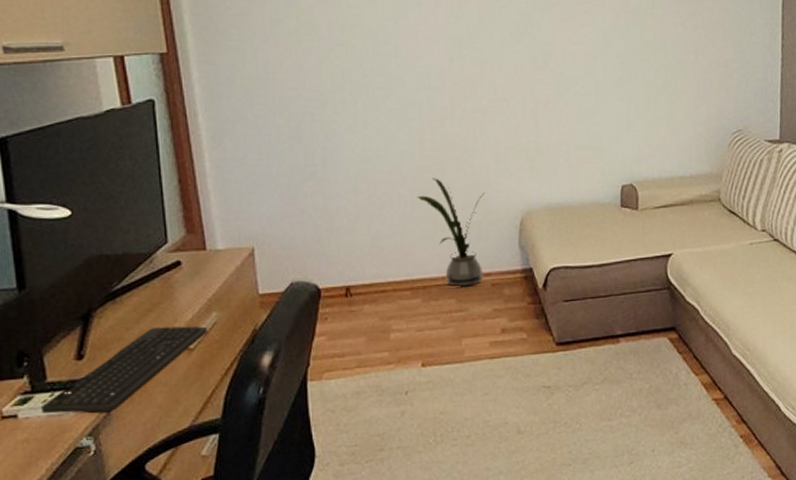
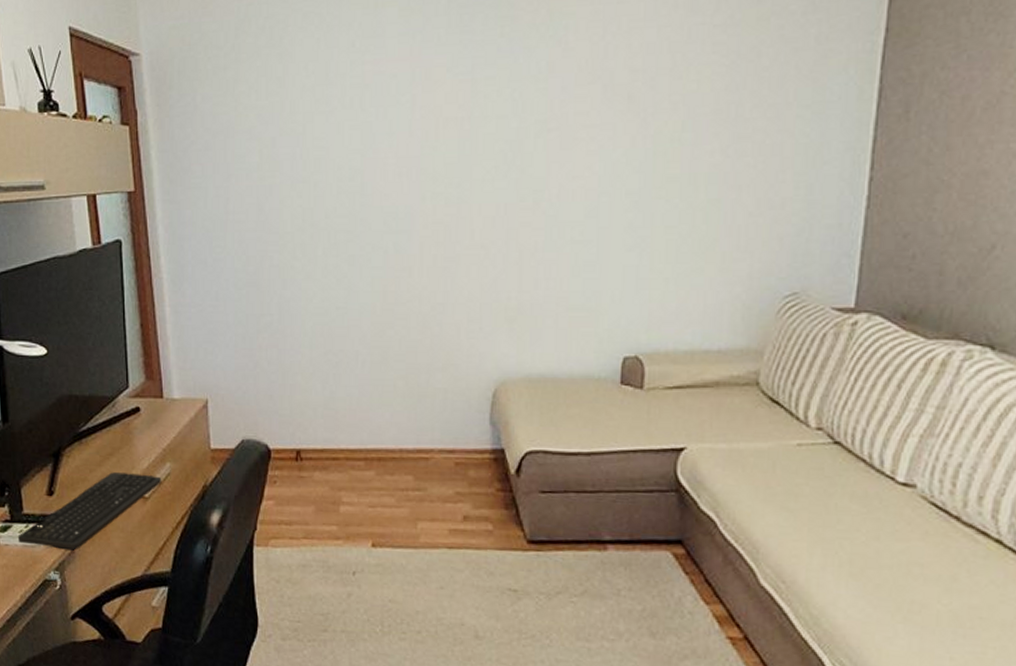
house plant: present [417,178,486,287] -> none [376,335,454,463]

